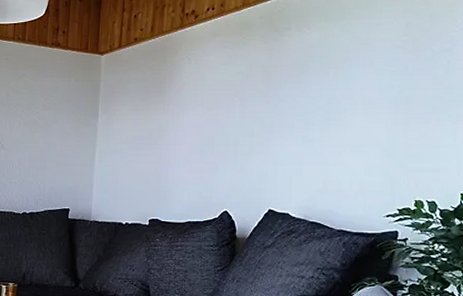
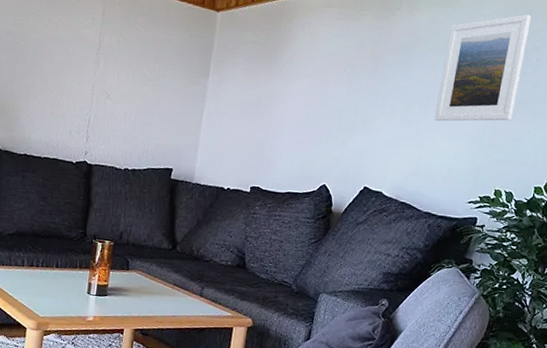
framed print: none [338,16,437,137] -> present [434,14,532,122]

